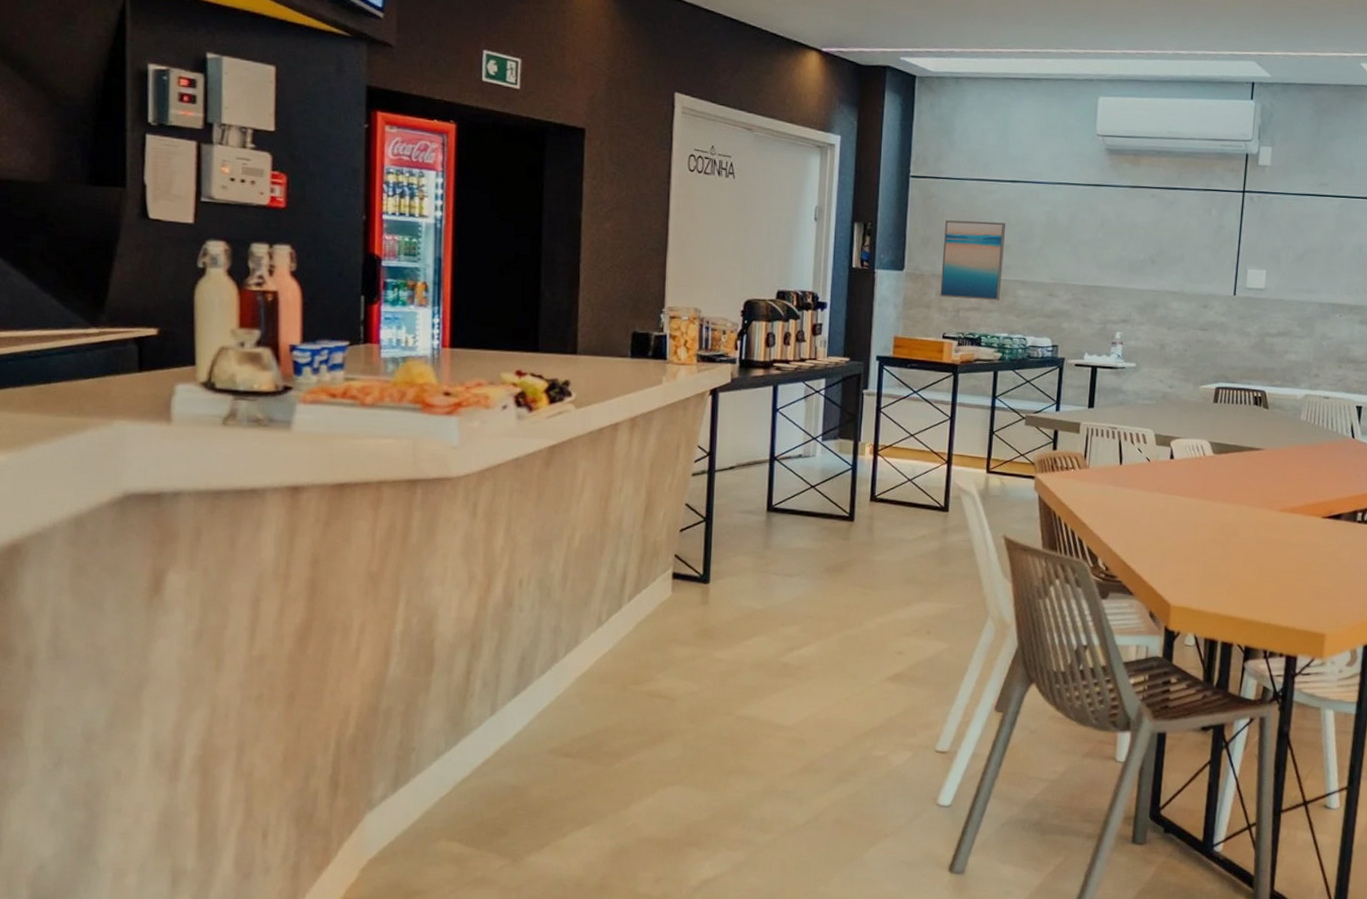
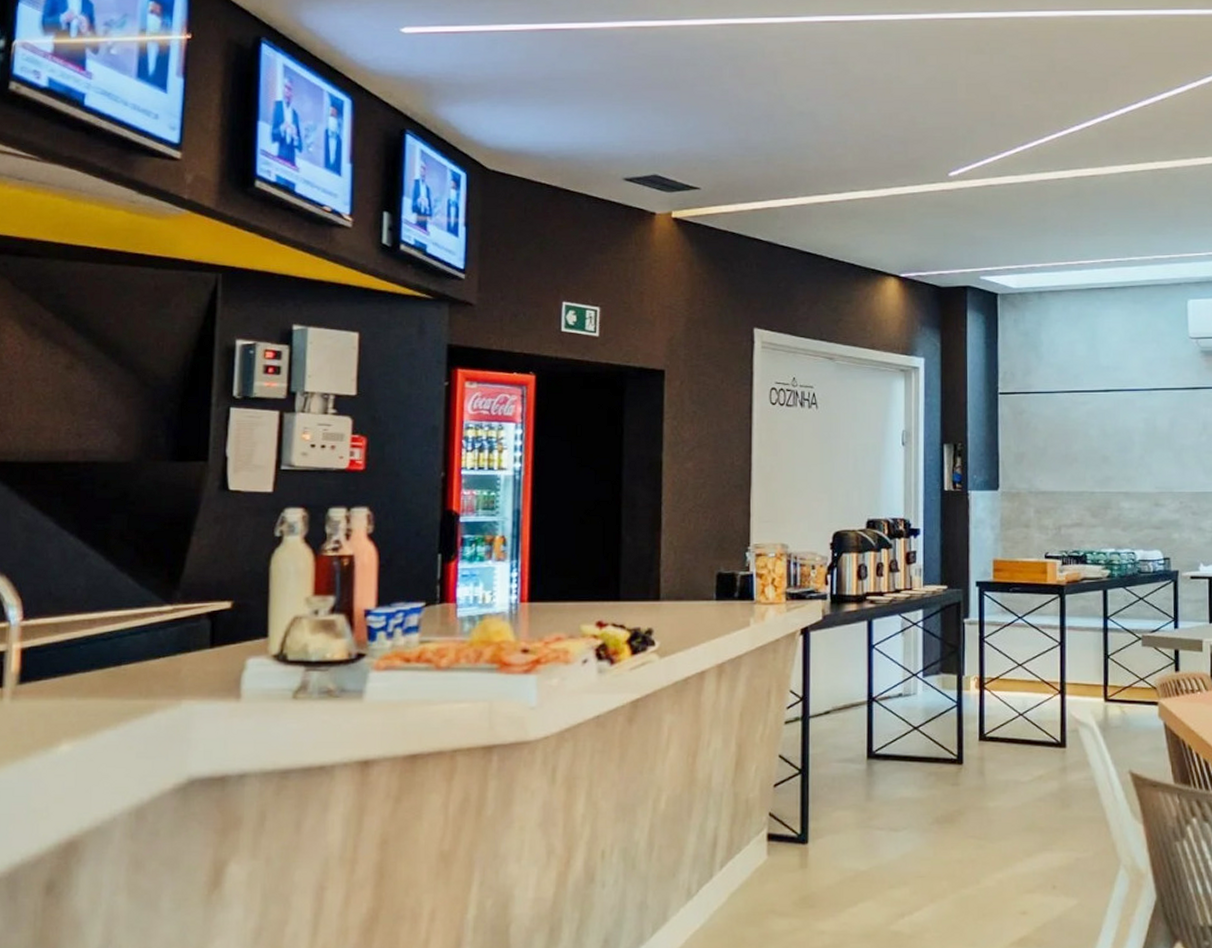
wall art: present [940,220,1006,301] -> none [1038,433,1104,516]

